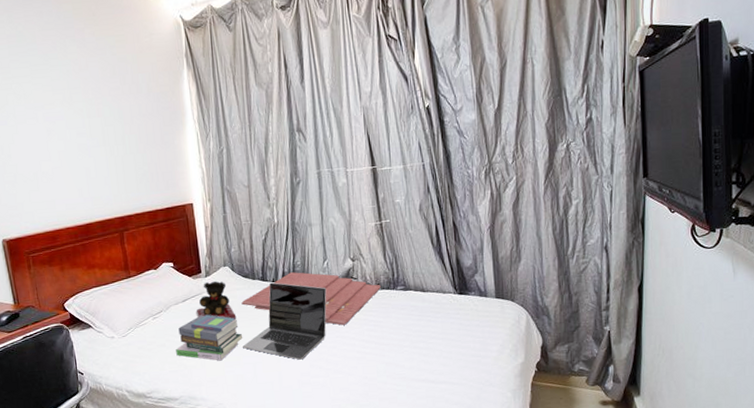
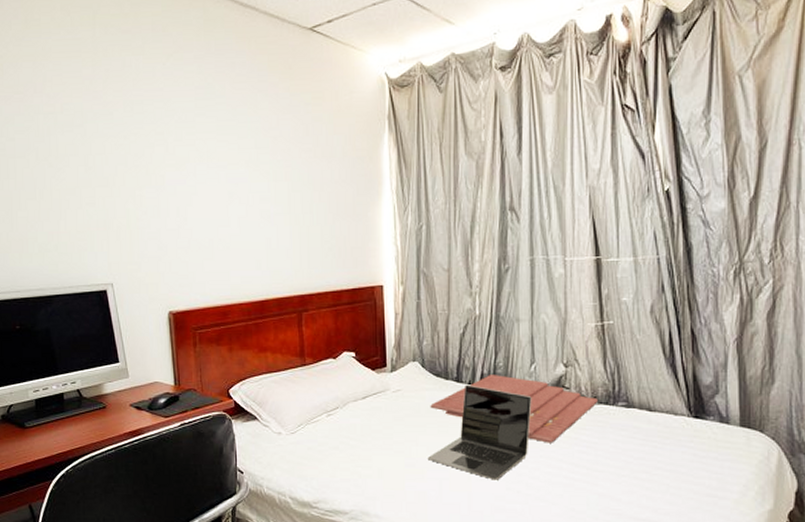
books: present [176,314,243,361] -> none [350,416,429,473]
teddy bear: present [196,281,237,319] -> none [377,377,423,425]

